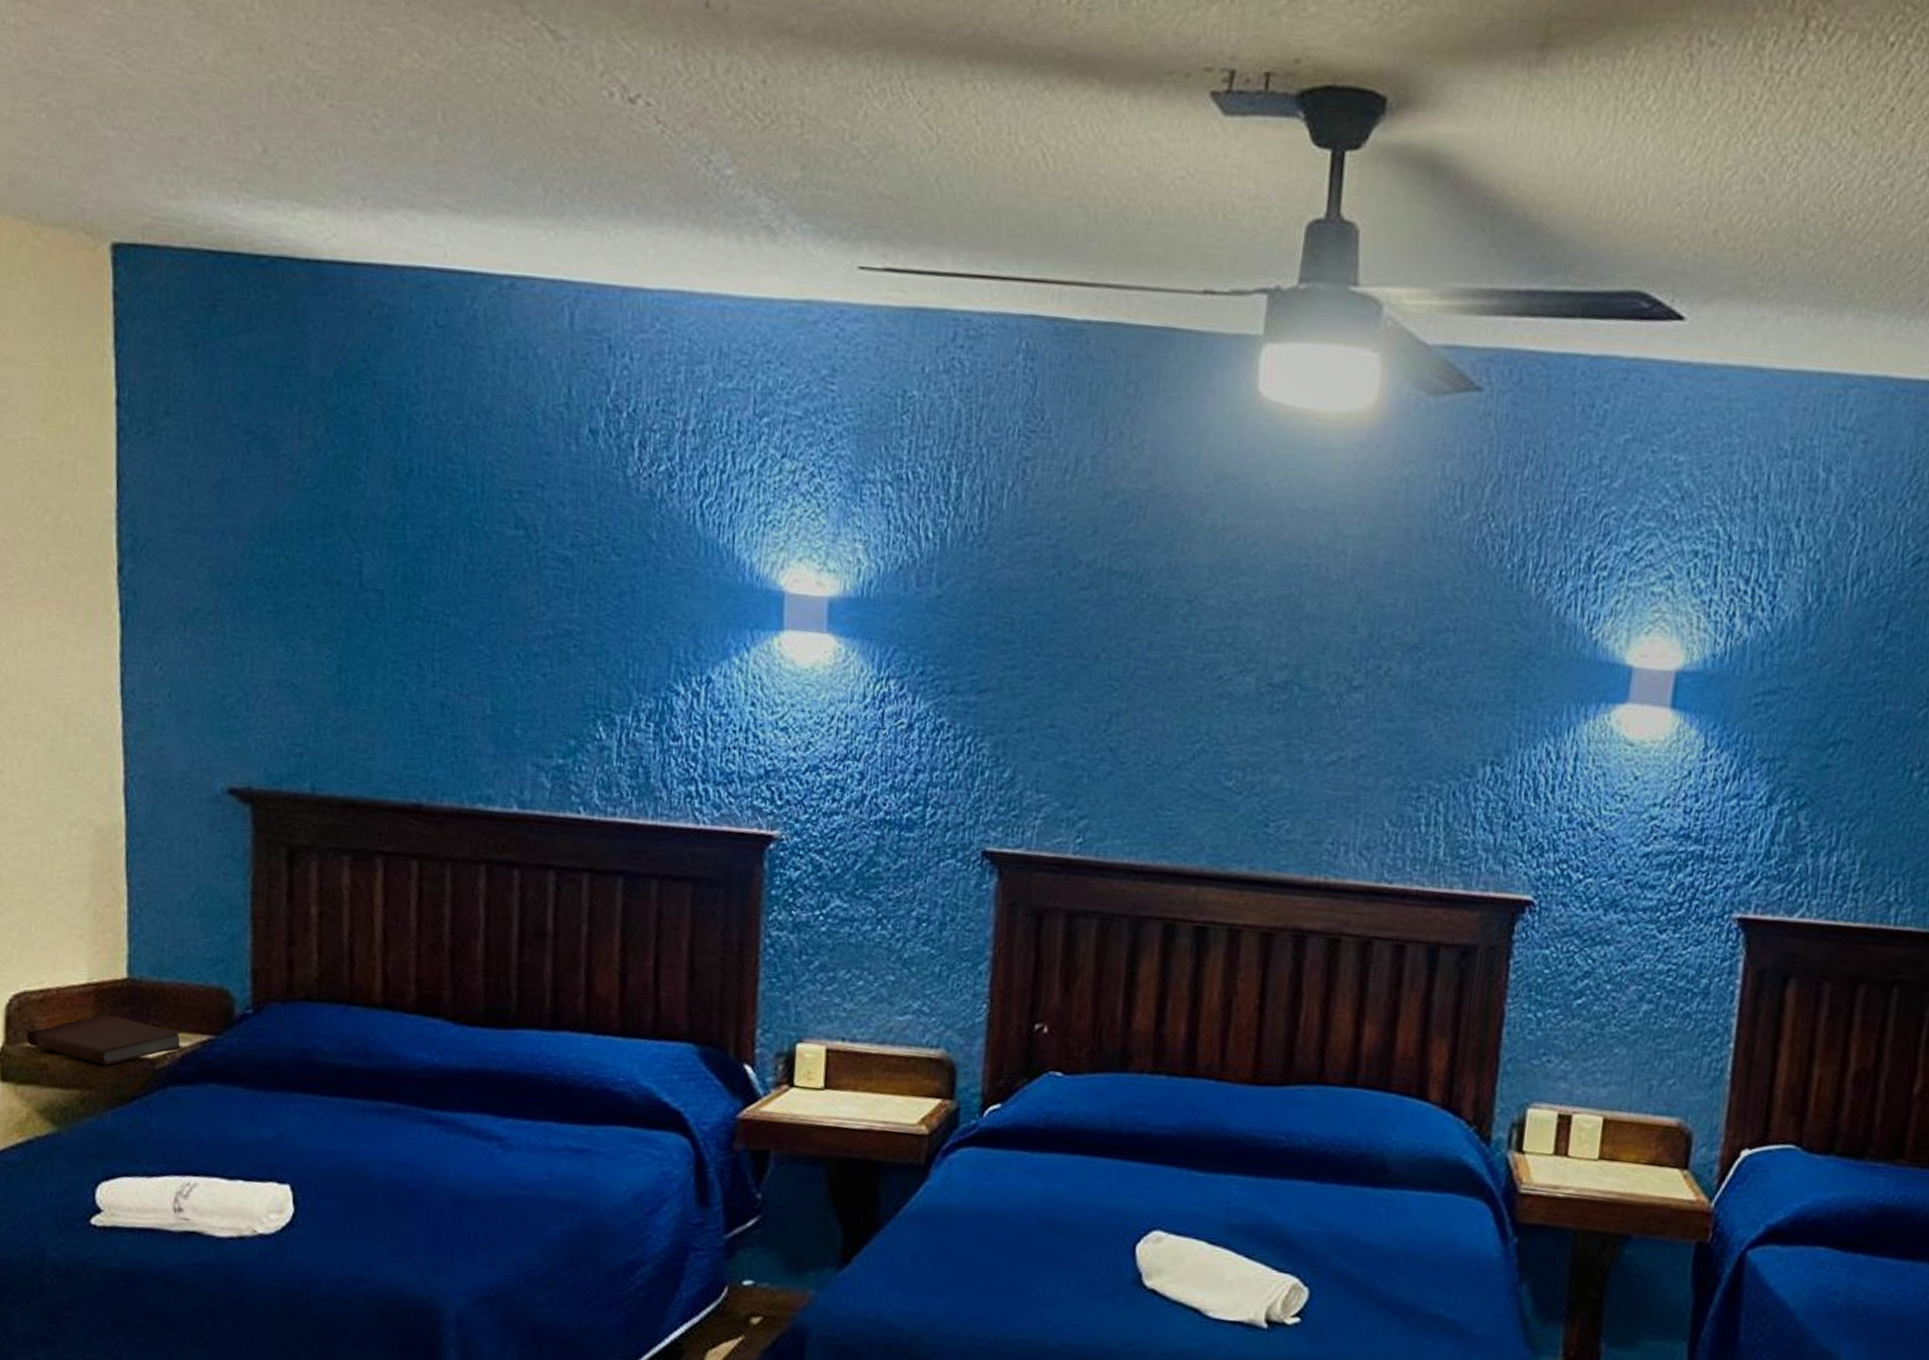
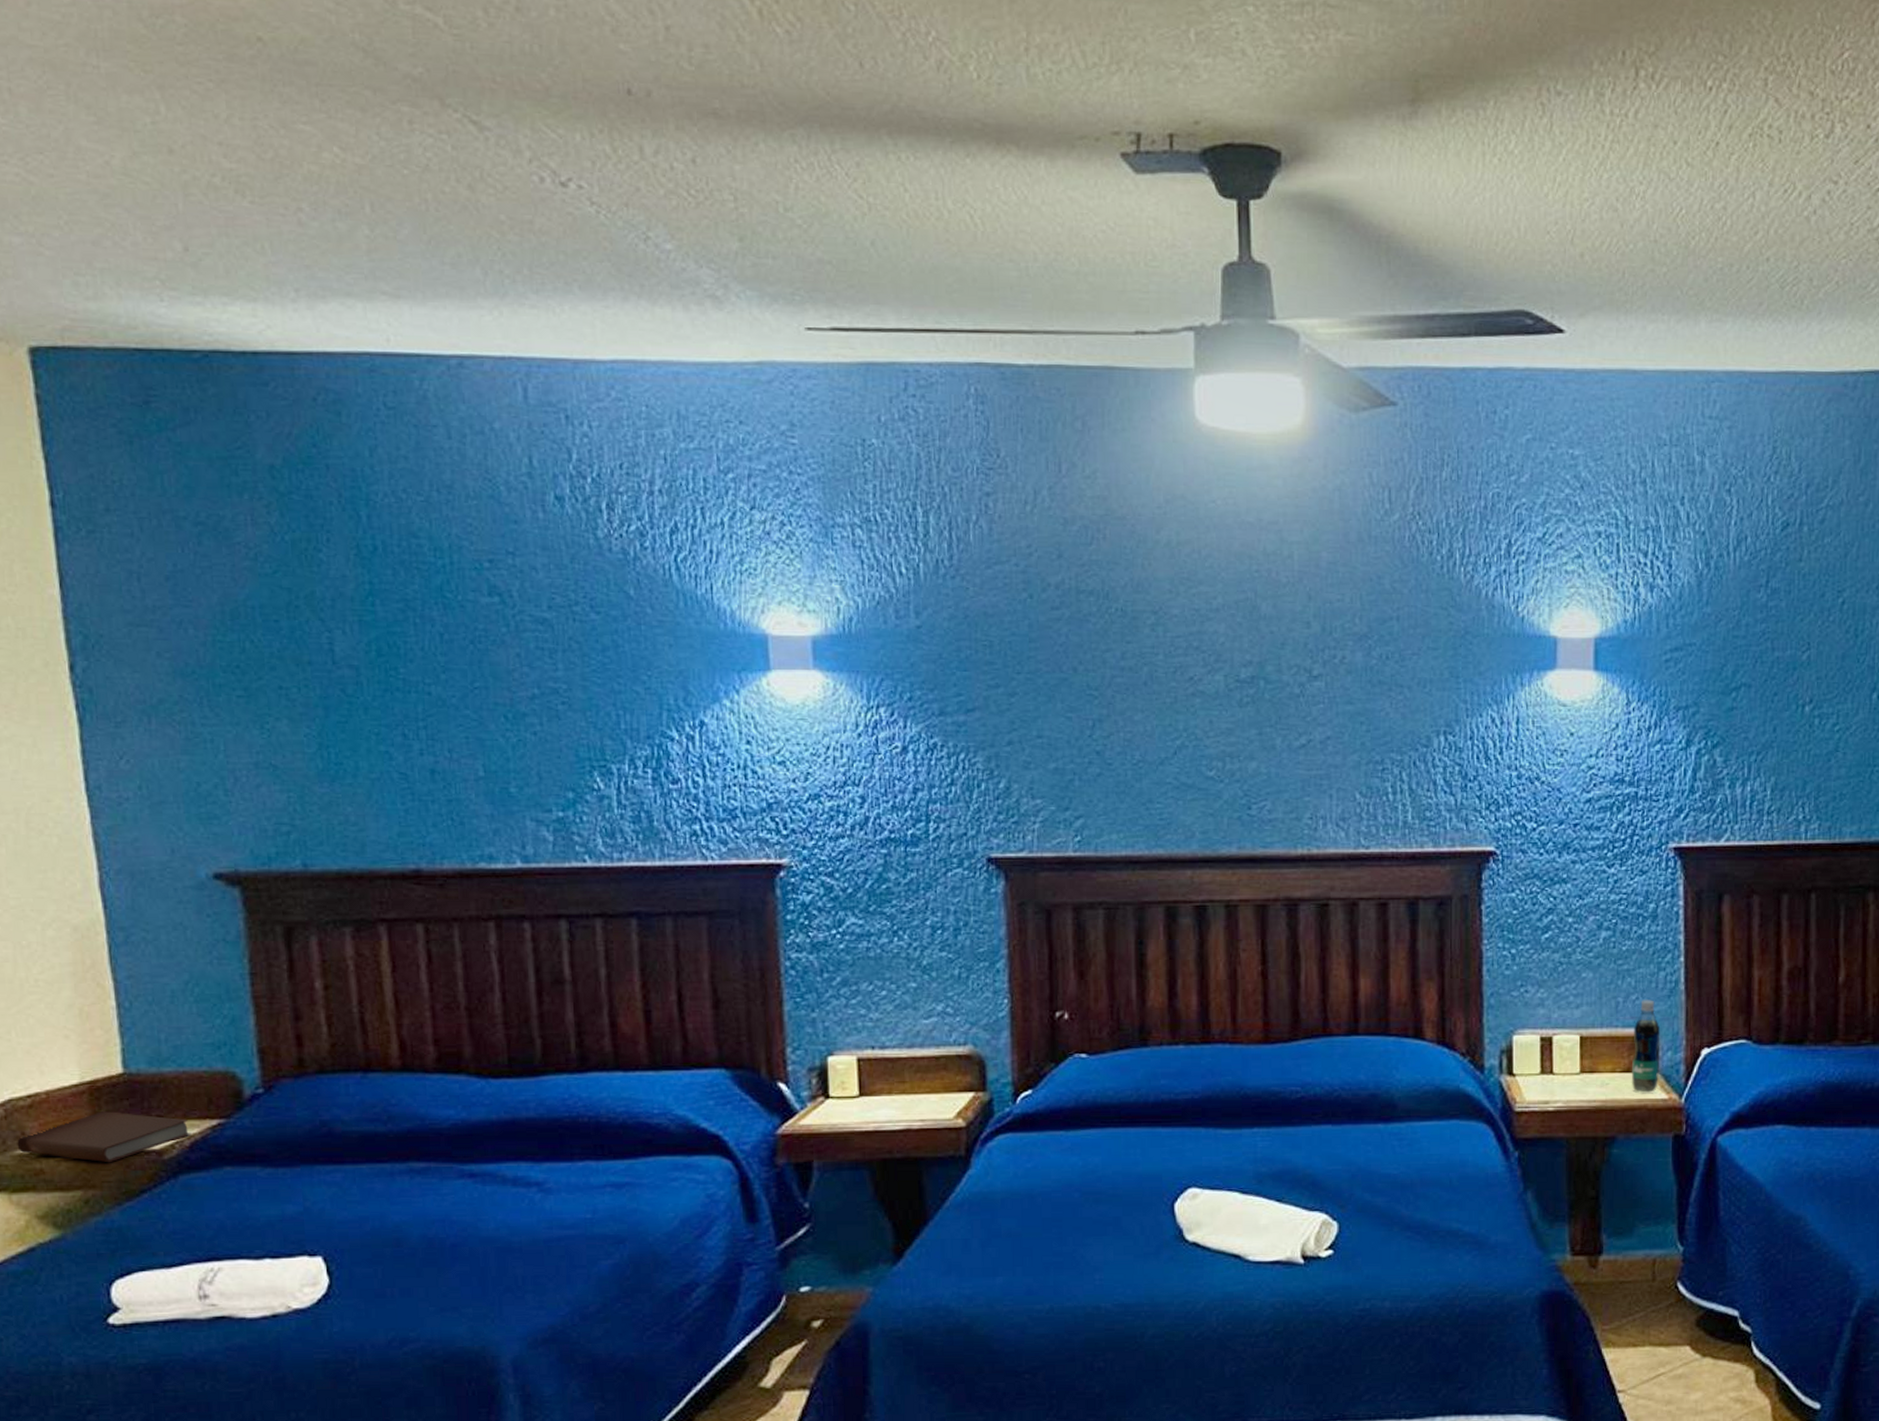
bottle: none [1655,1086,1697,1192] -> present [1631,1000,1661,1093]

